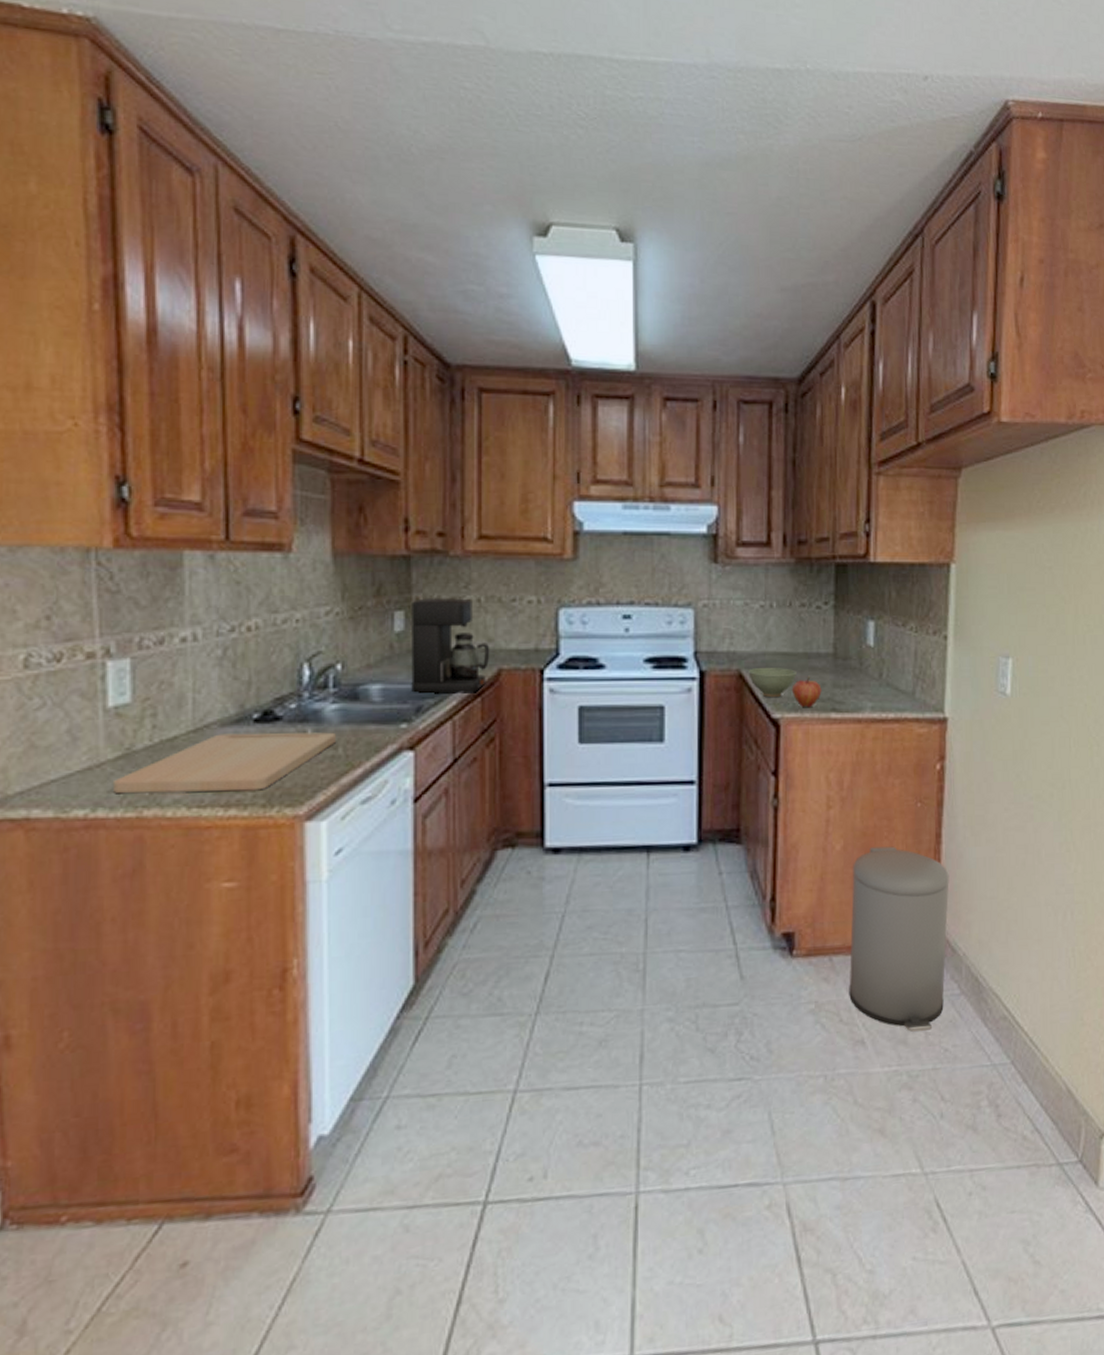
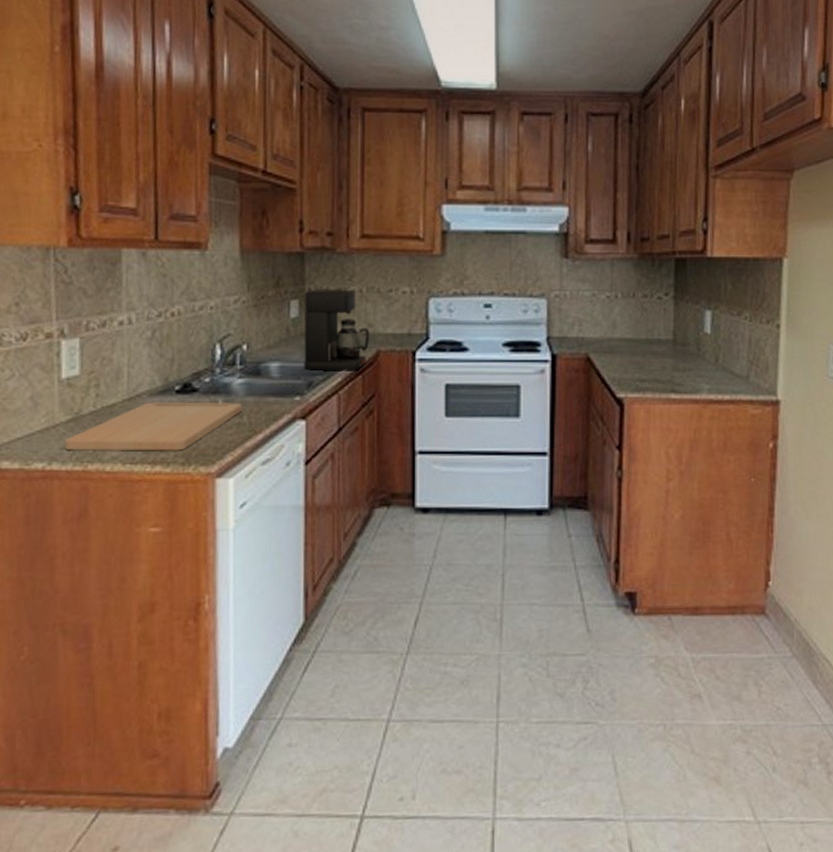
bowl: present [748,668,797,698] -> none [596,352,639,379]
fruit: present [791,677,822,708] -> none [634,361,662,389]
pedal bin: present [849,846,949,1032] -> none [687,517,782,689]

